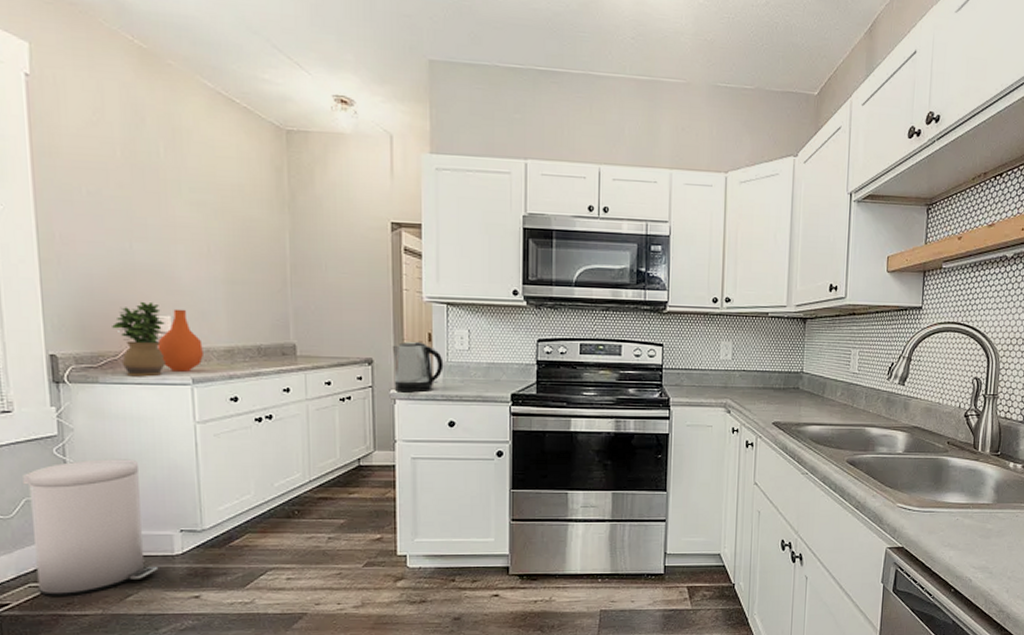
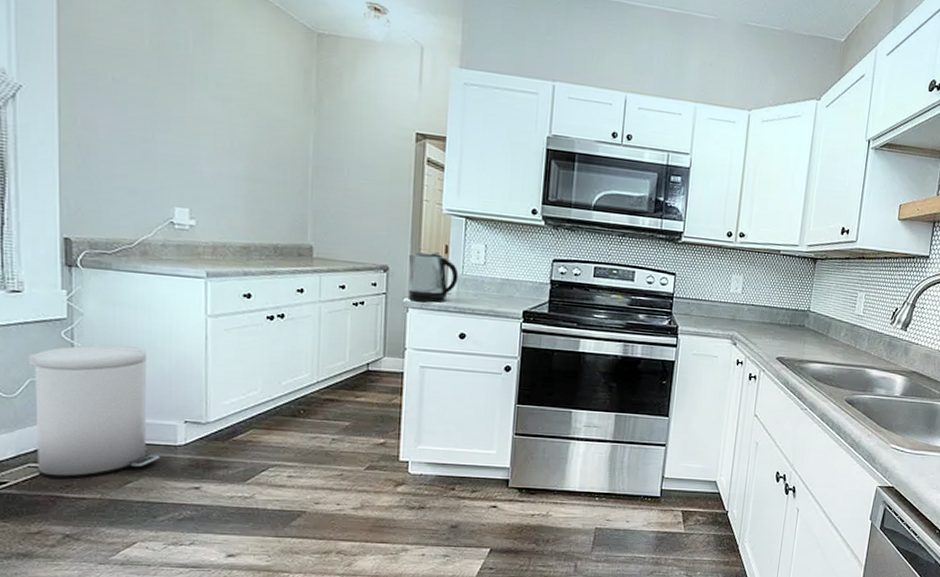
potted plant: present [112,301,165,377] -> none [129,191,183,268]
vase: present [157,309,203,372] -> none [174,201,219,265]

